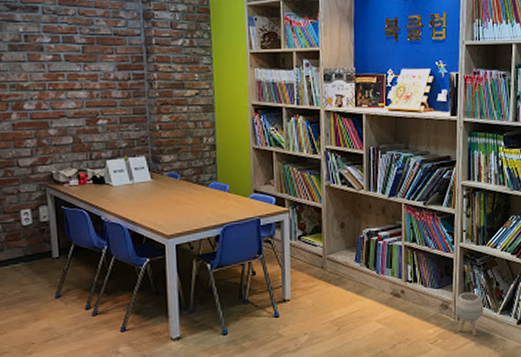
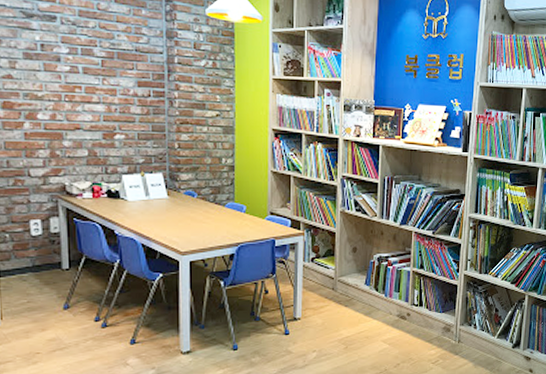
planter: present [456,292,484,336] -> none [457,316,483,358]

